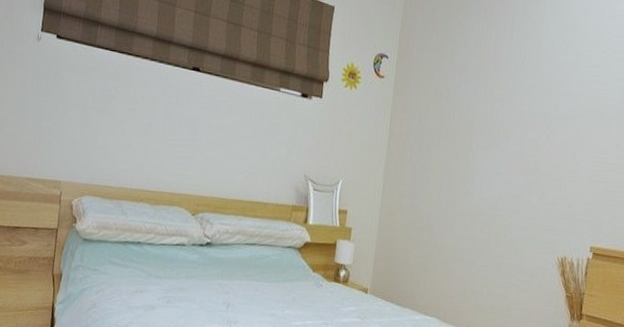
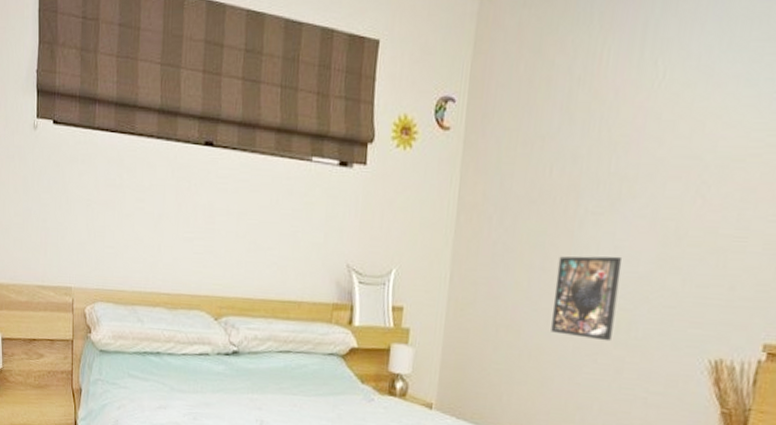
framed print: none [454,177,501,242] -> present [551,256,622,342]

